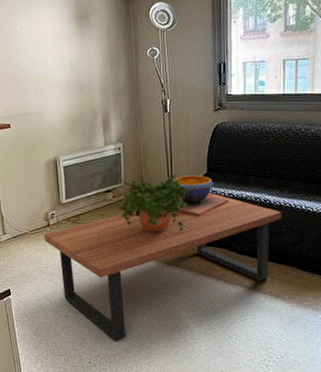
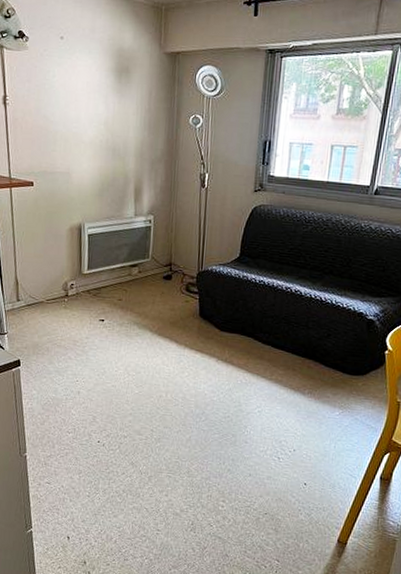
coffee table: present [44,192,282,341] -> none [60,277,312,422]
potted plant: present [117,173,188,232] -> none [142,253,218,314]
decorative bowl: present [174,175,229,217] -> none [202,257,260,302]

